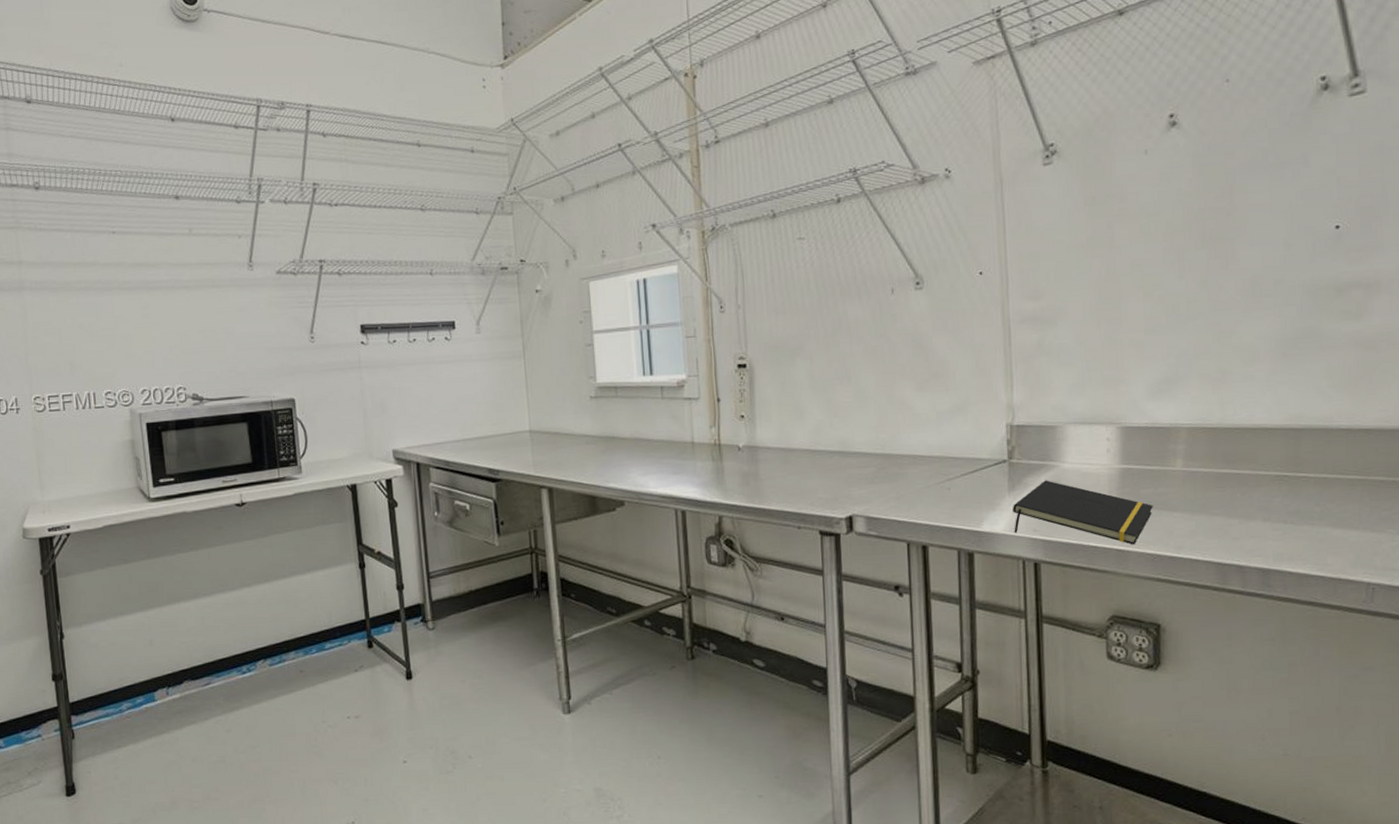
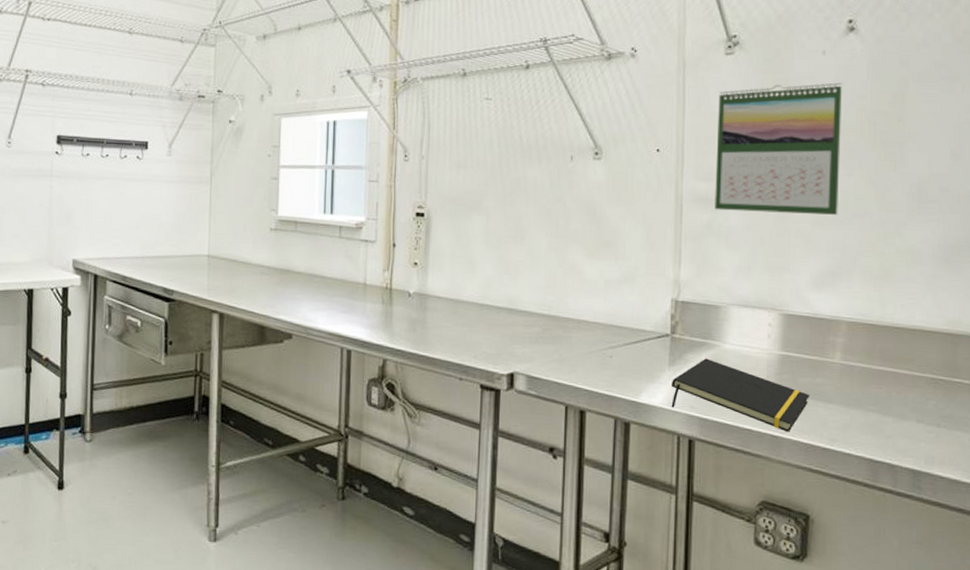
calendar: none [1039,182,1171,329] -> present [715,82,843,215]

